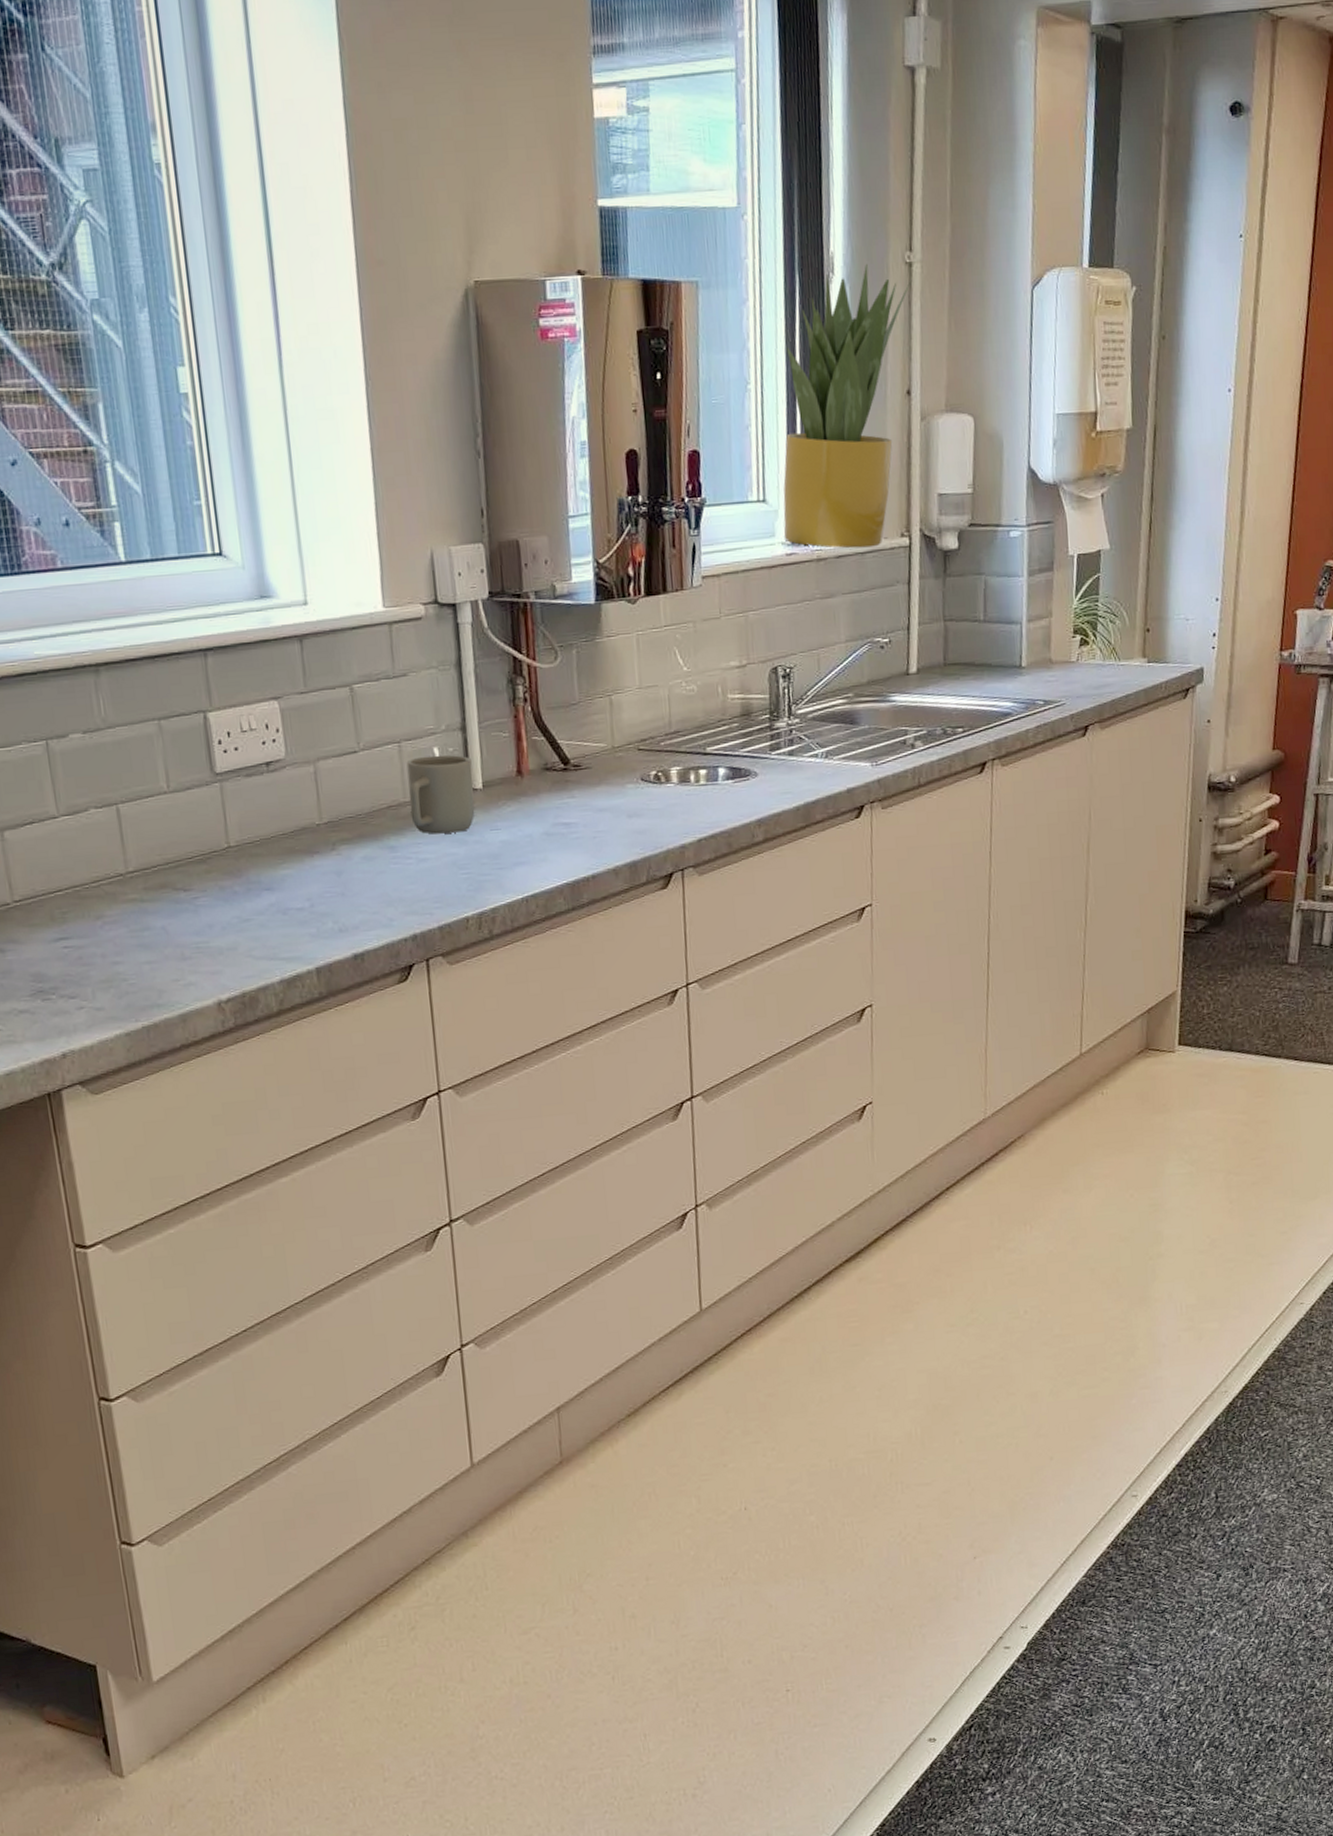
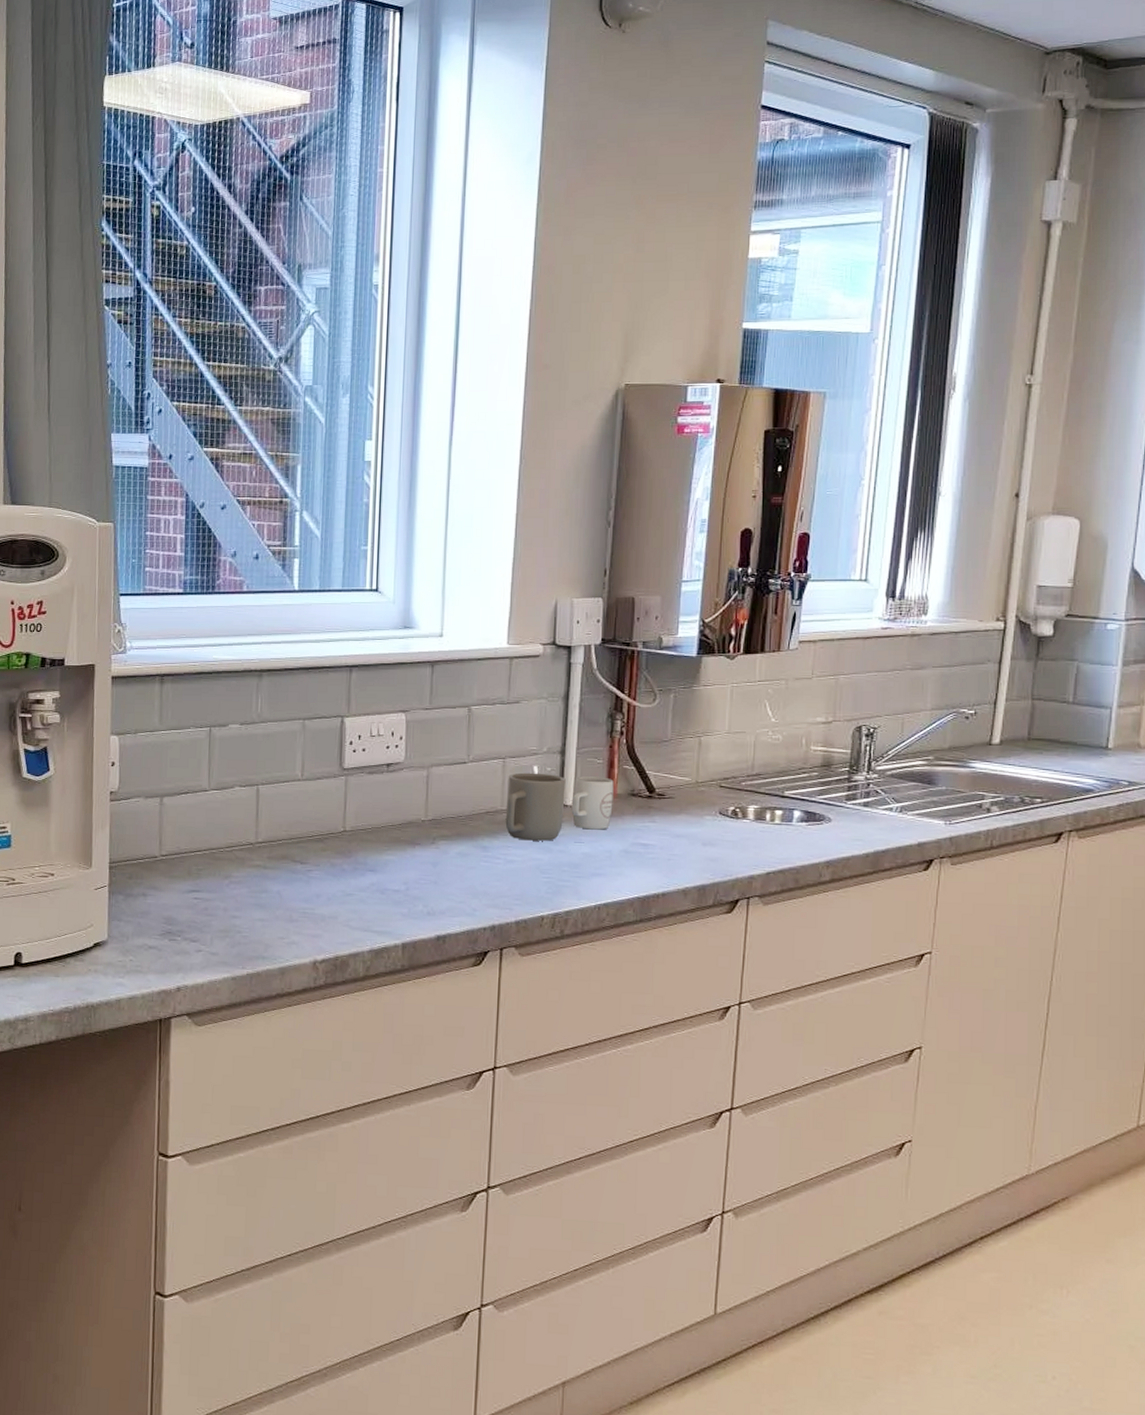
mug: none [480,752,527,814] -> present [571,776,614,830]
planter: present [783,264,911,549] -> none [881,384,1030,628]

